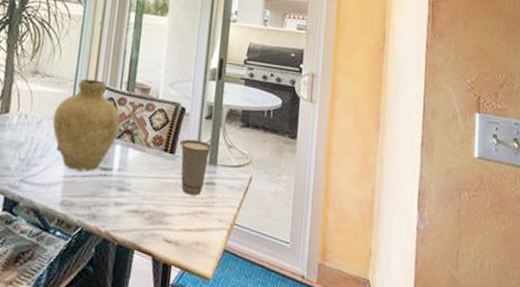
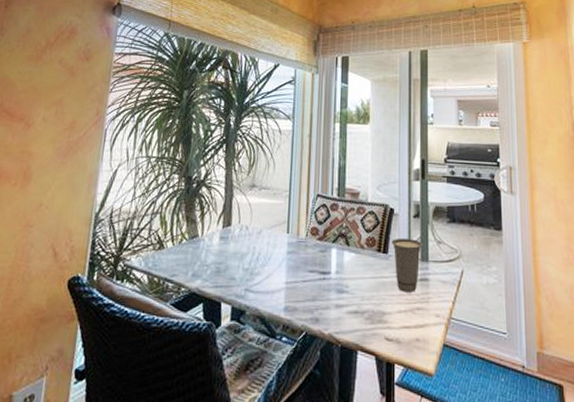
vase: present [52,78,121,171] -> none [271,188,334,276]

